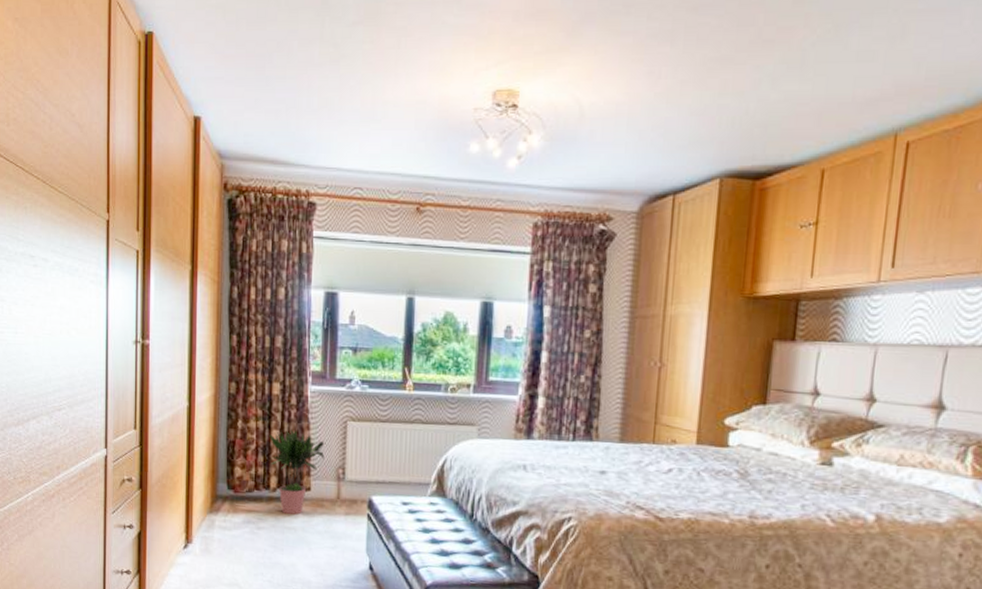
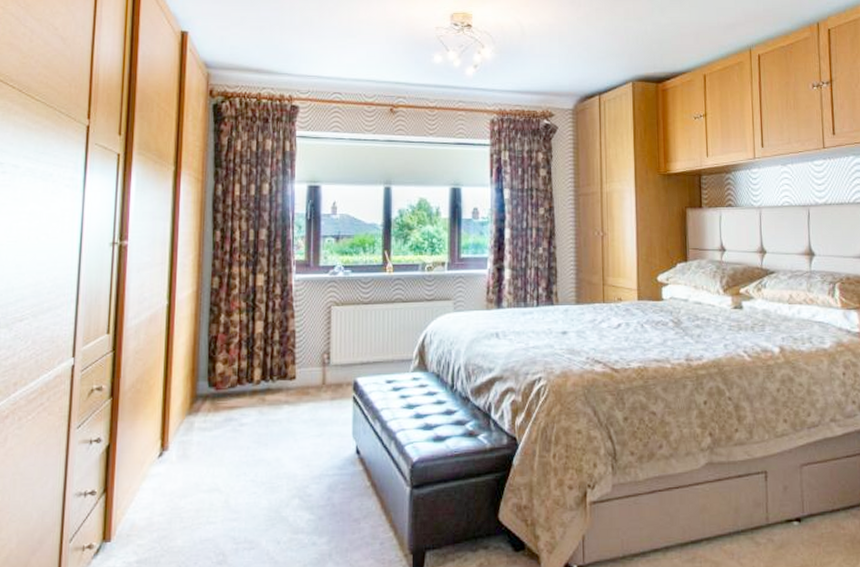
potted plant: present [269,429,325,515] -> none [253,319,310,406]

